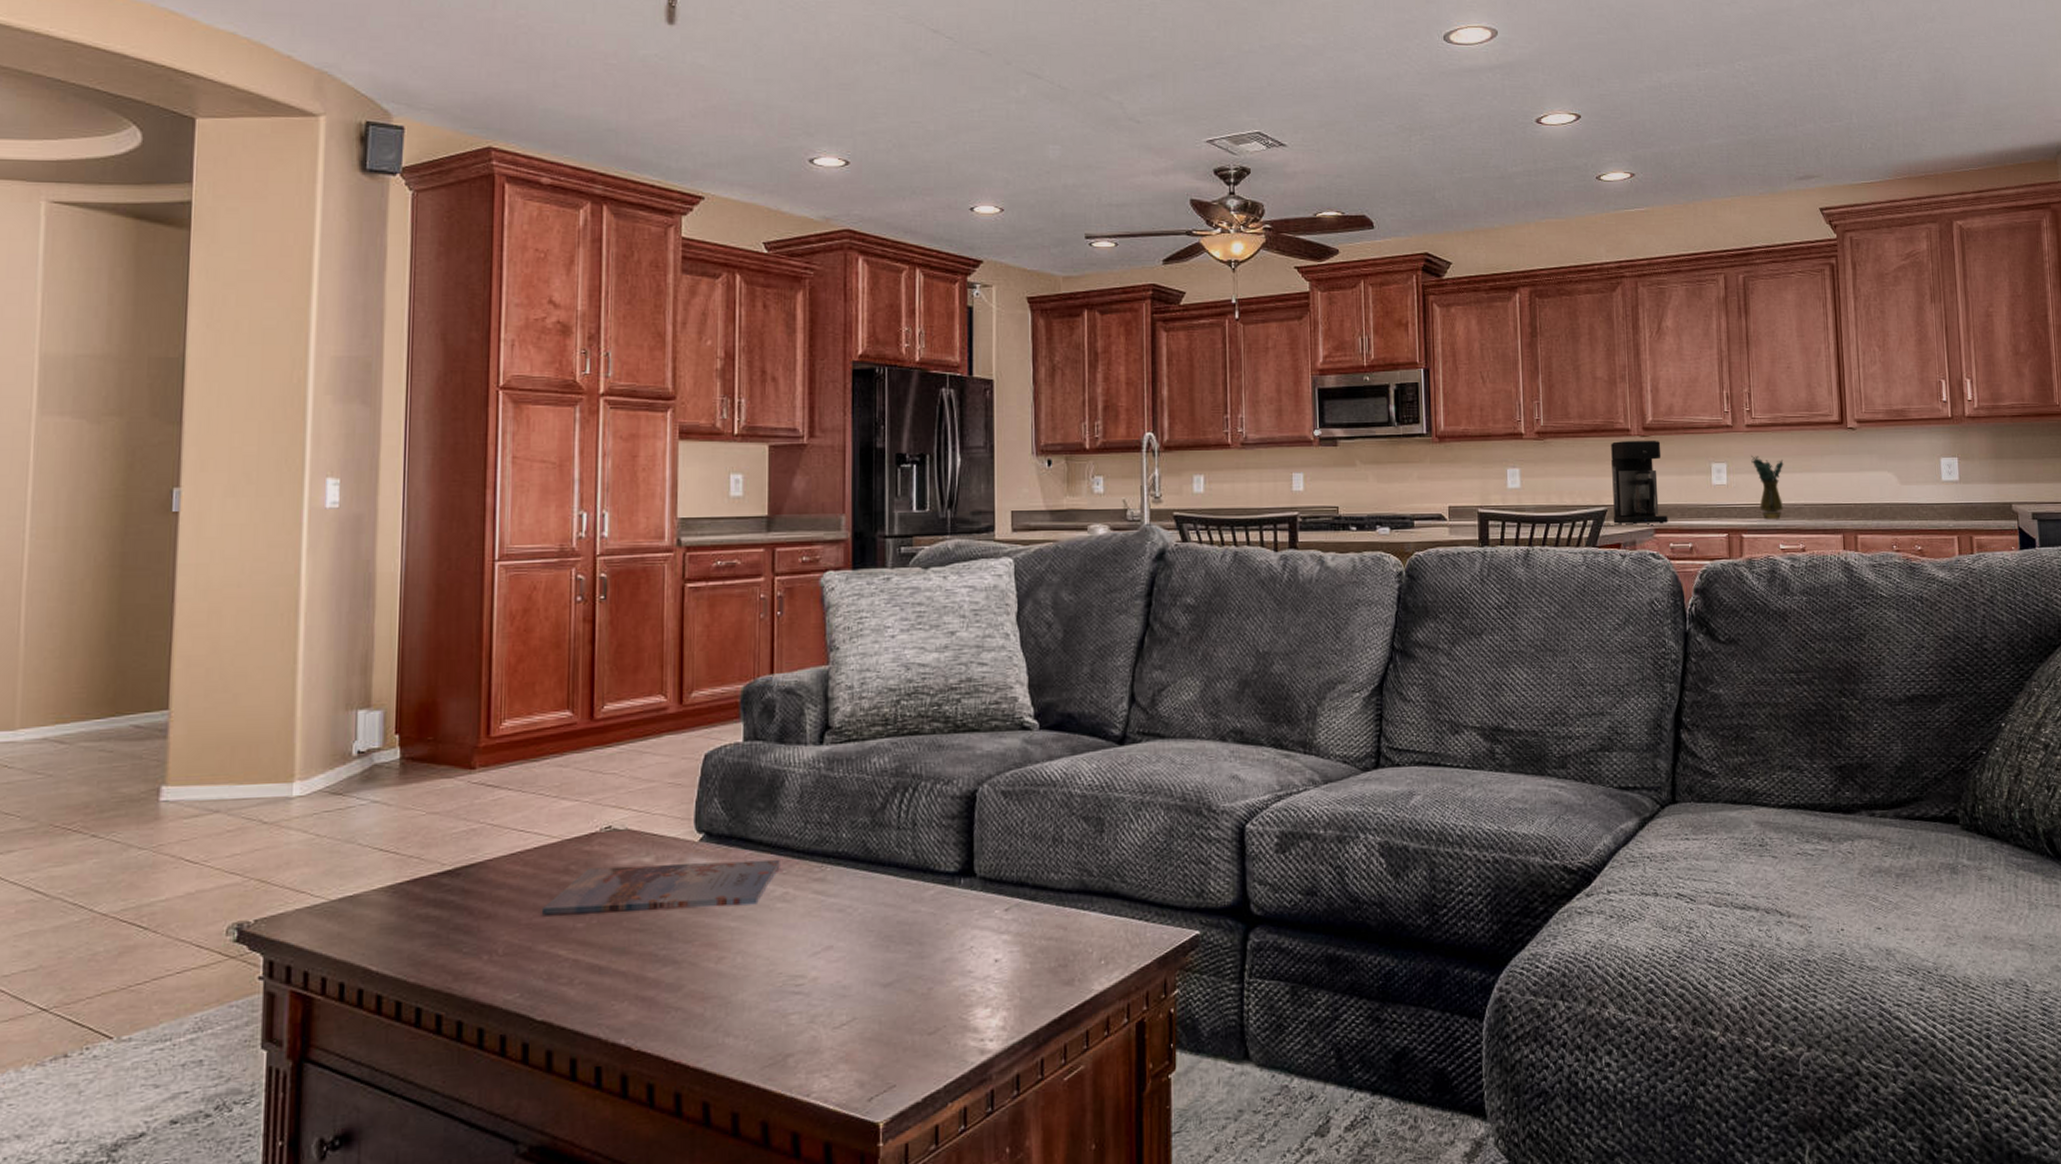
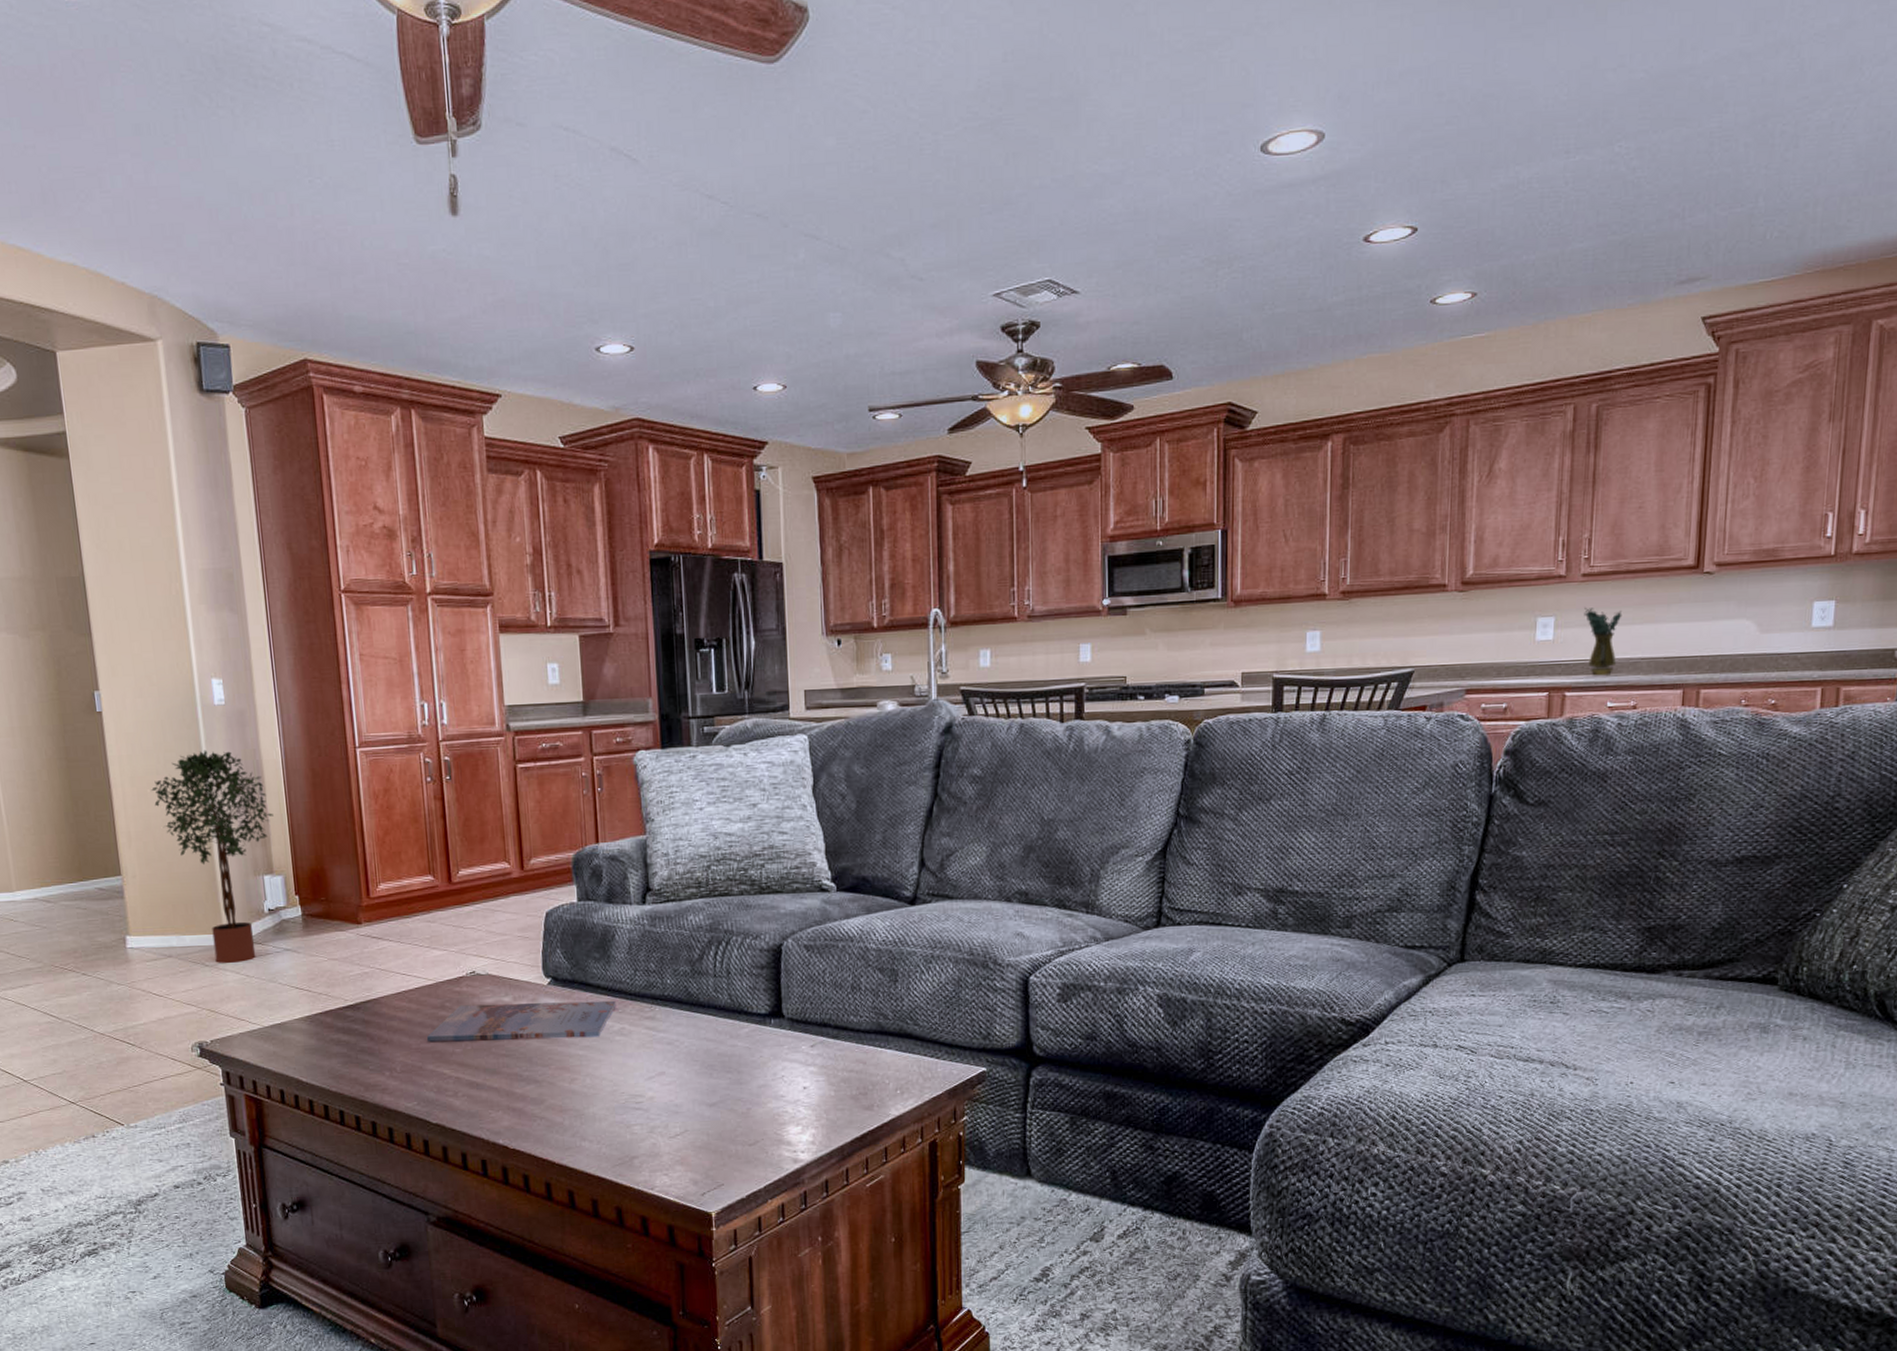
potted tree: none [226,559,381,820] -> present [150,750,274,963]
coffee maker: present [1611,440,1668,525] -> none [1420,594,1482,687]

